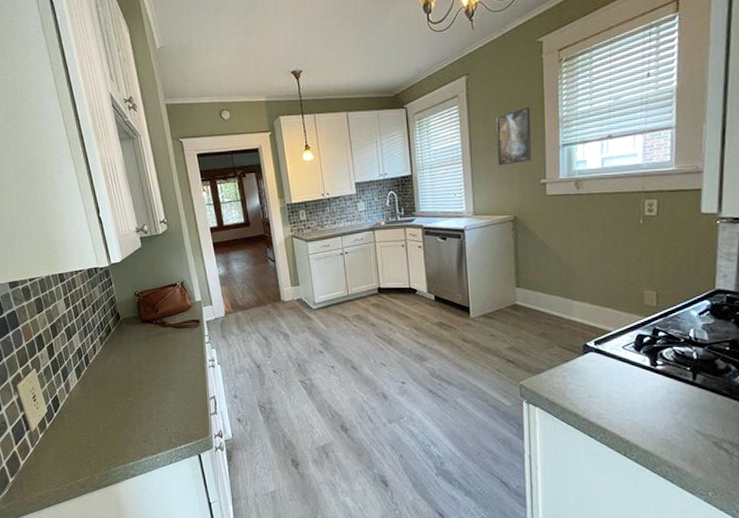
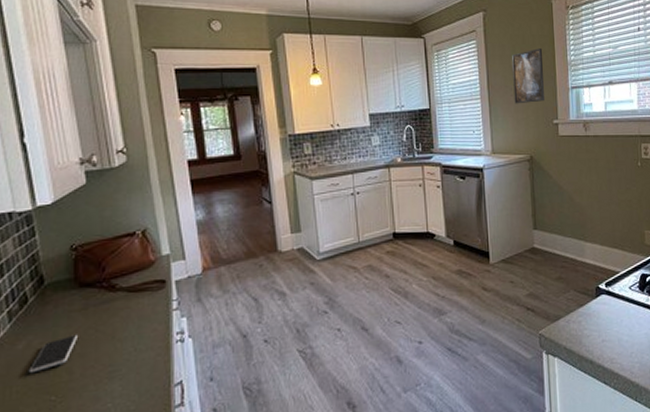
smartphone: none [115,356,143,381] -> present [28,334,77,374]

